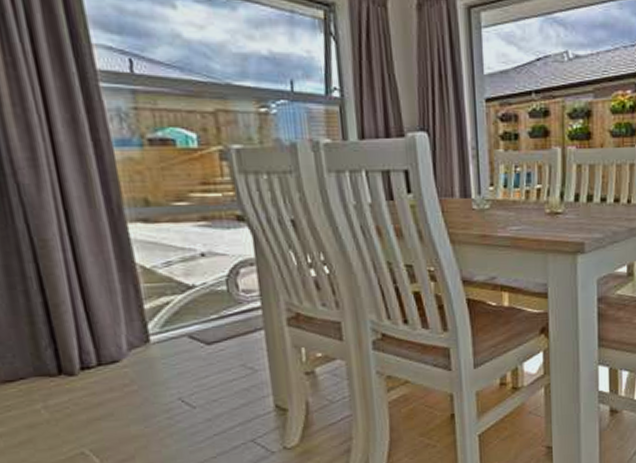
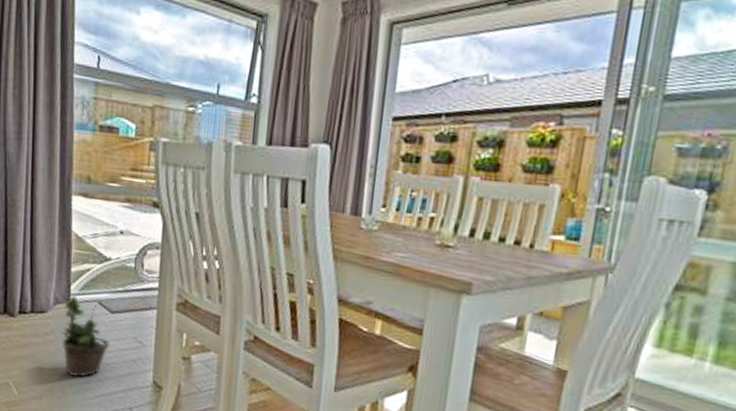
potted plant: none [143,334,214,425] -> present [61,295,111,378]

